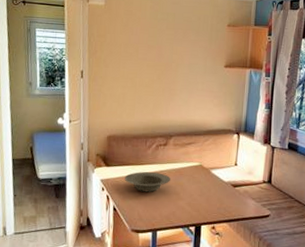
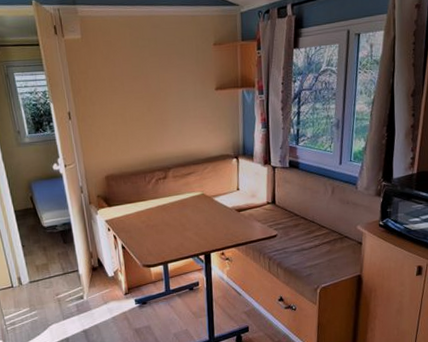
bowl: present [124,171,170,192] -> none [128,206,174,228]

